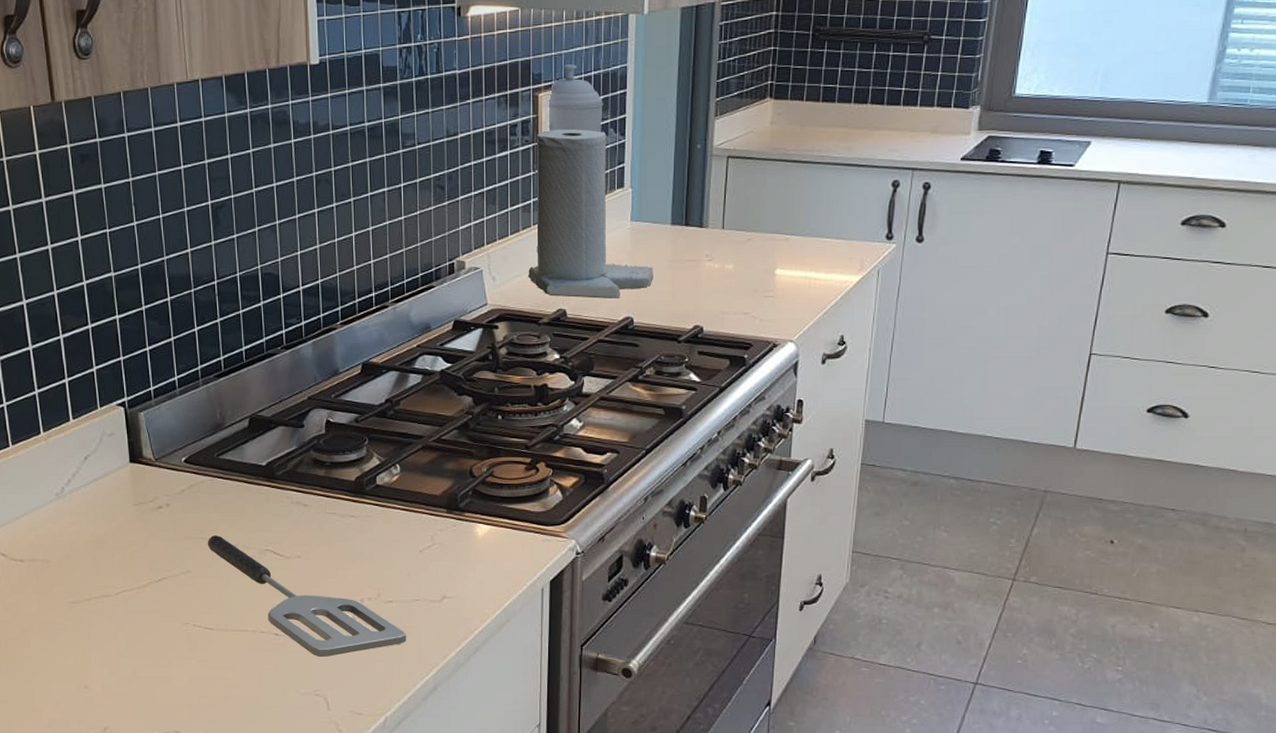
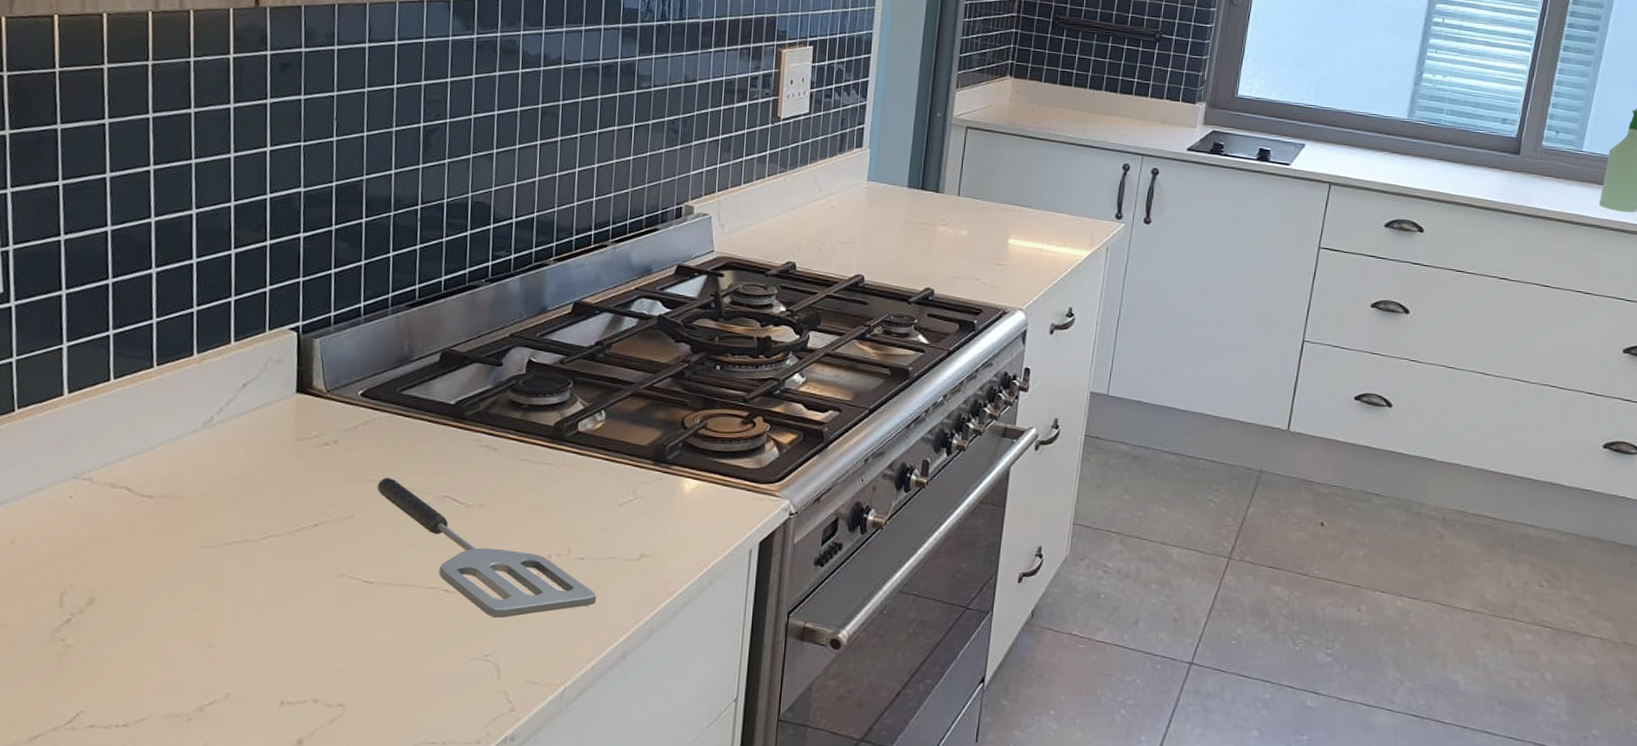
paper towel: present [527,128,653,299] -> none [758,85,888,255]
canister: present [535,64,603,254] -> none [769,25,847,205]

